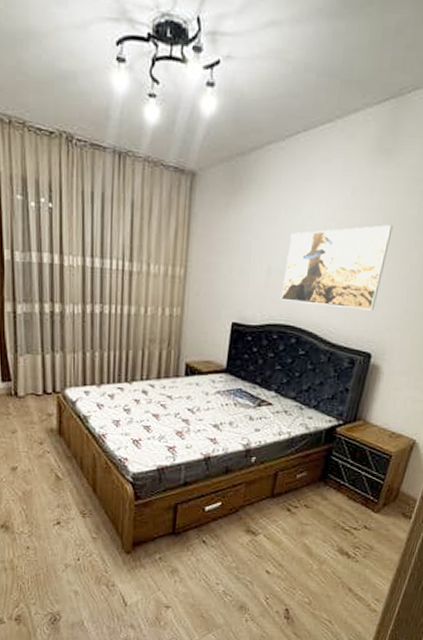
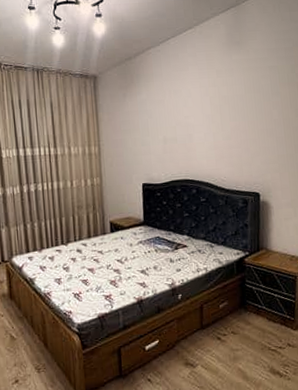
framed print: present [281,225,393,311] -> none [177,94,254,161]

